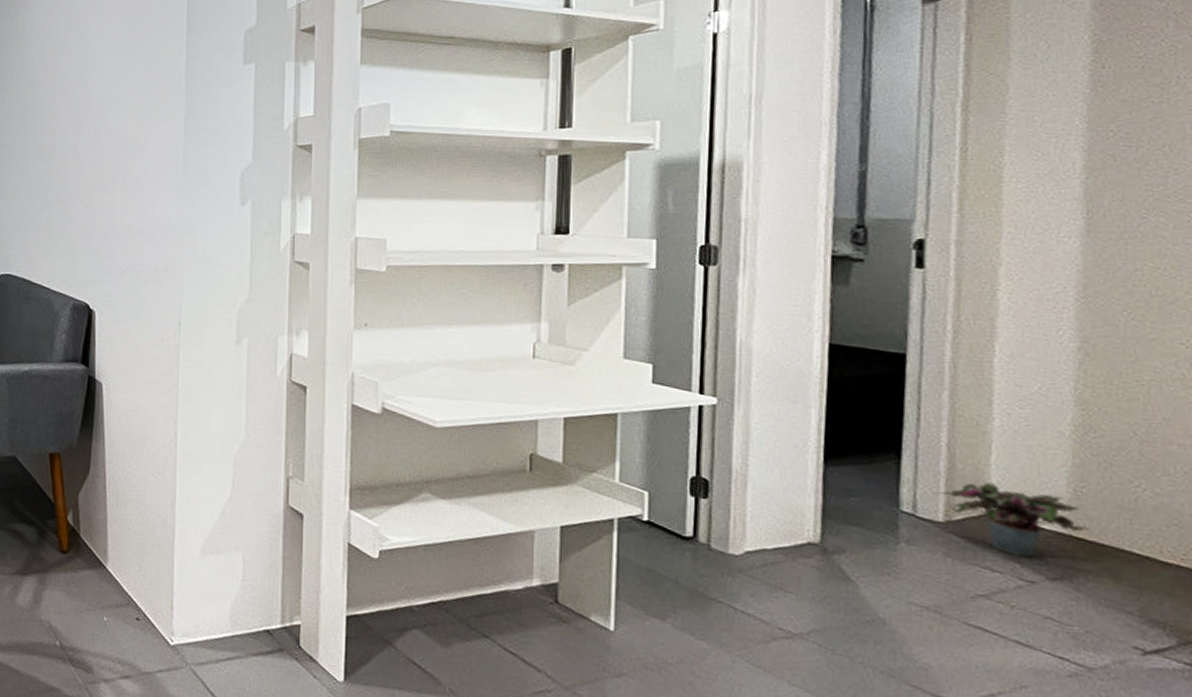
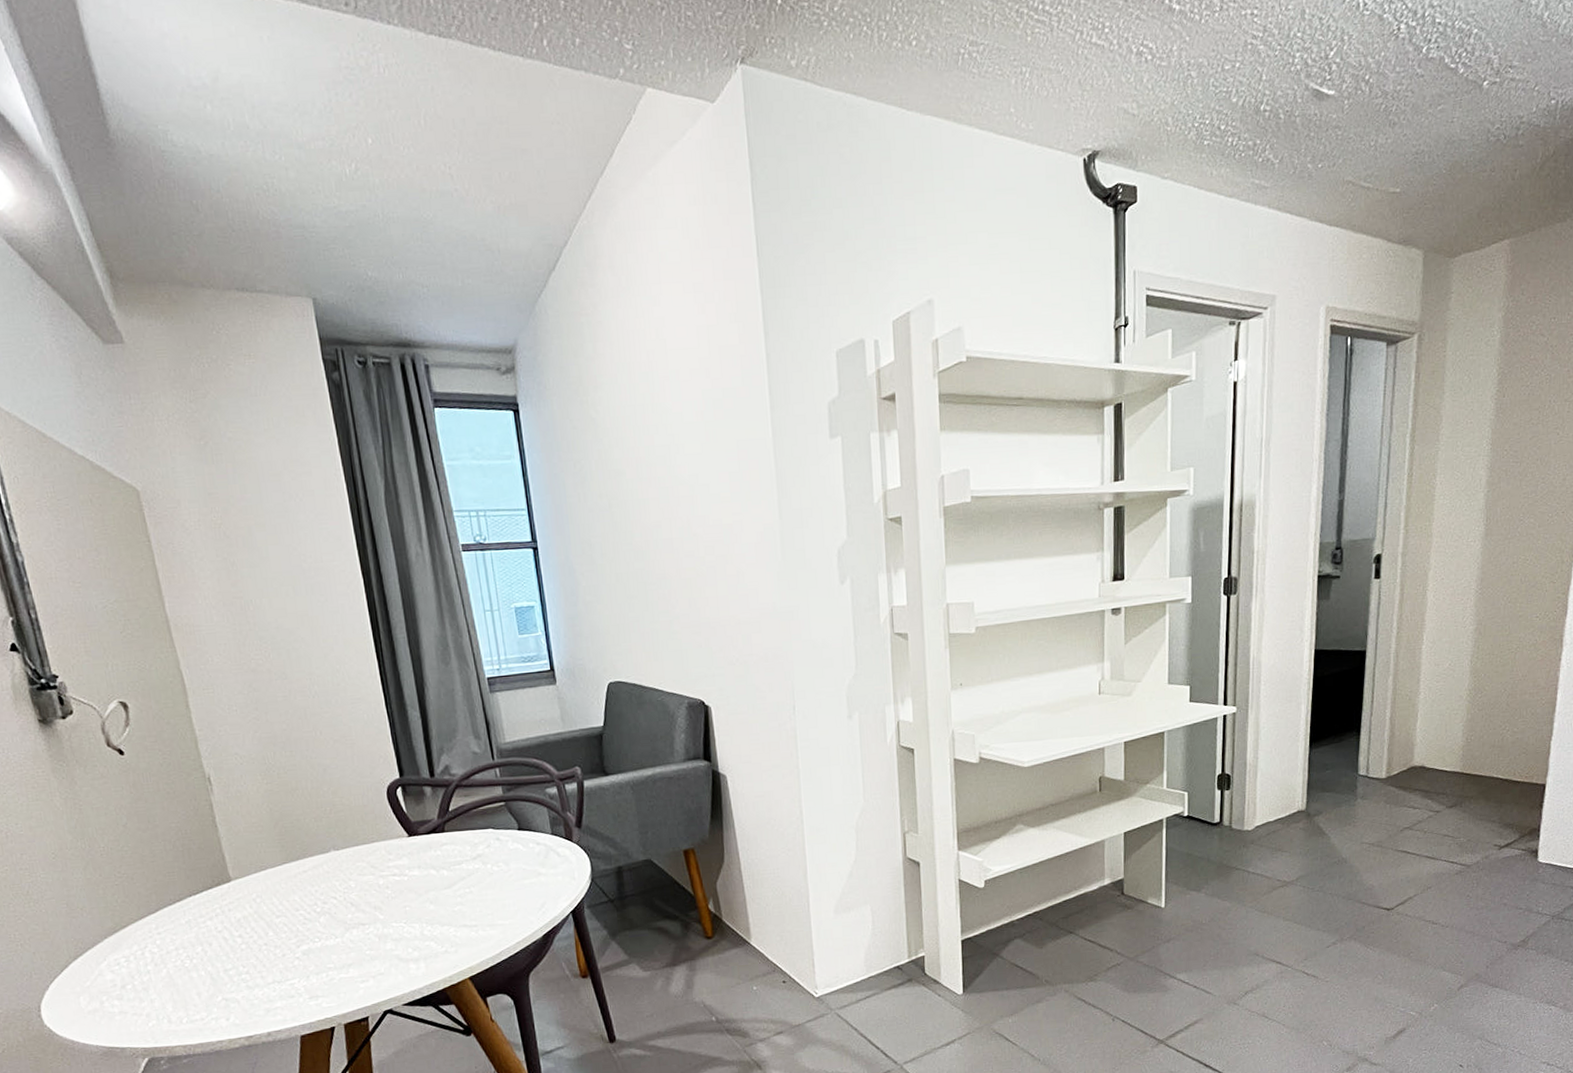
potted plant: present [937,482,1090,558] -> none [1382,742,1474,795]

